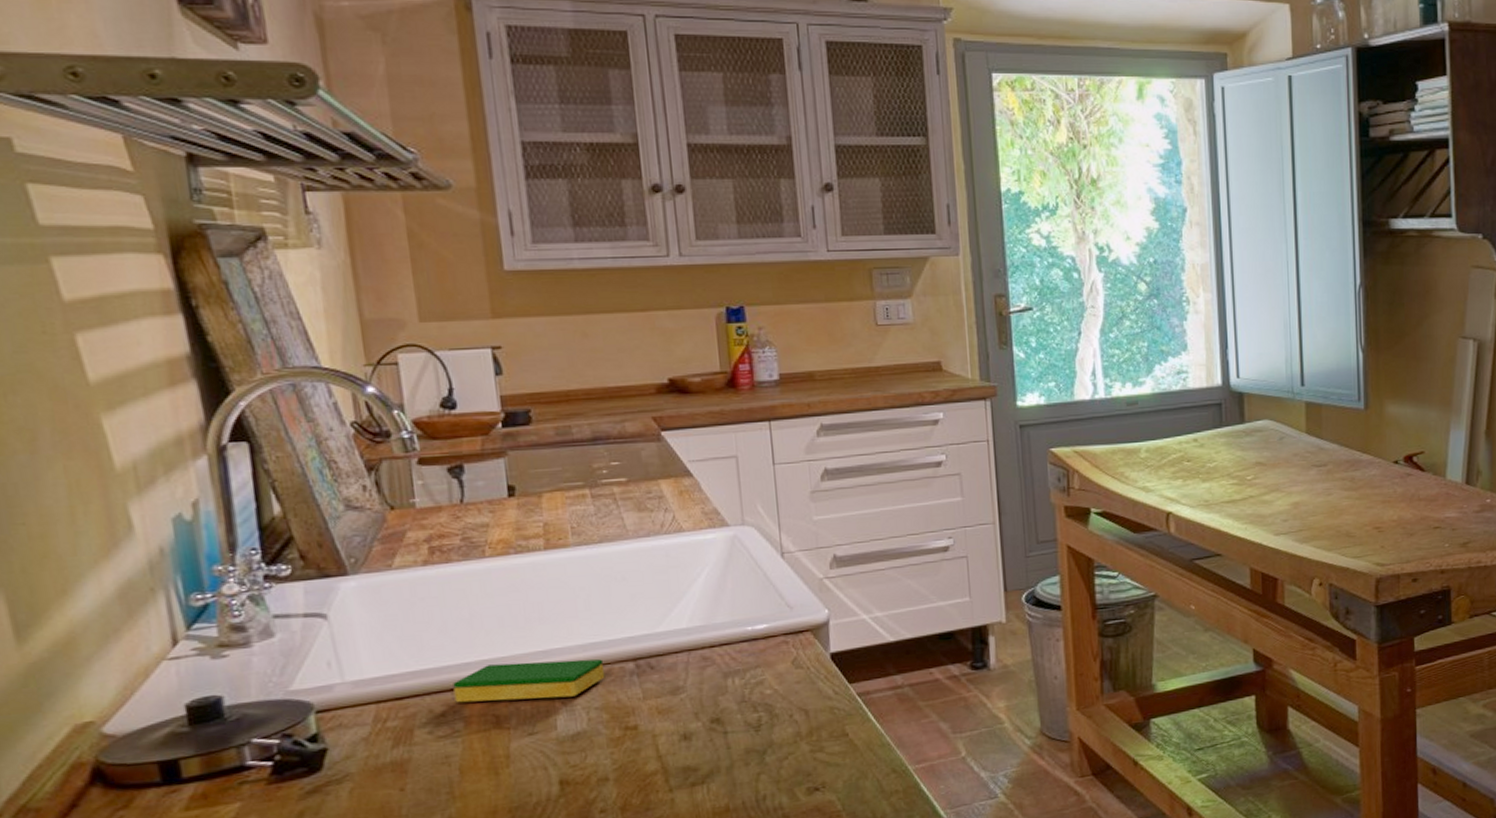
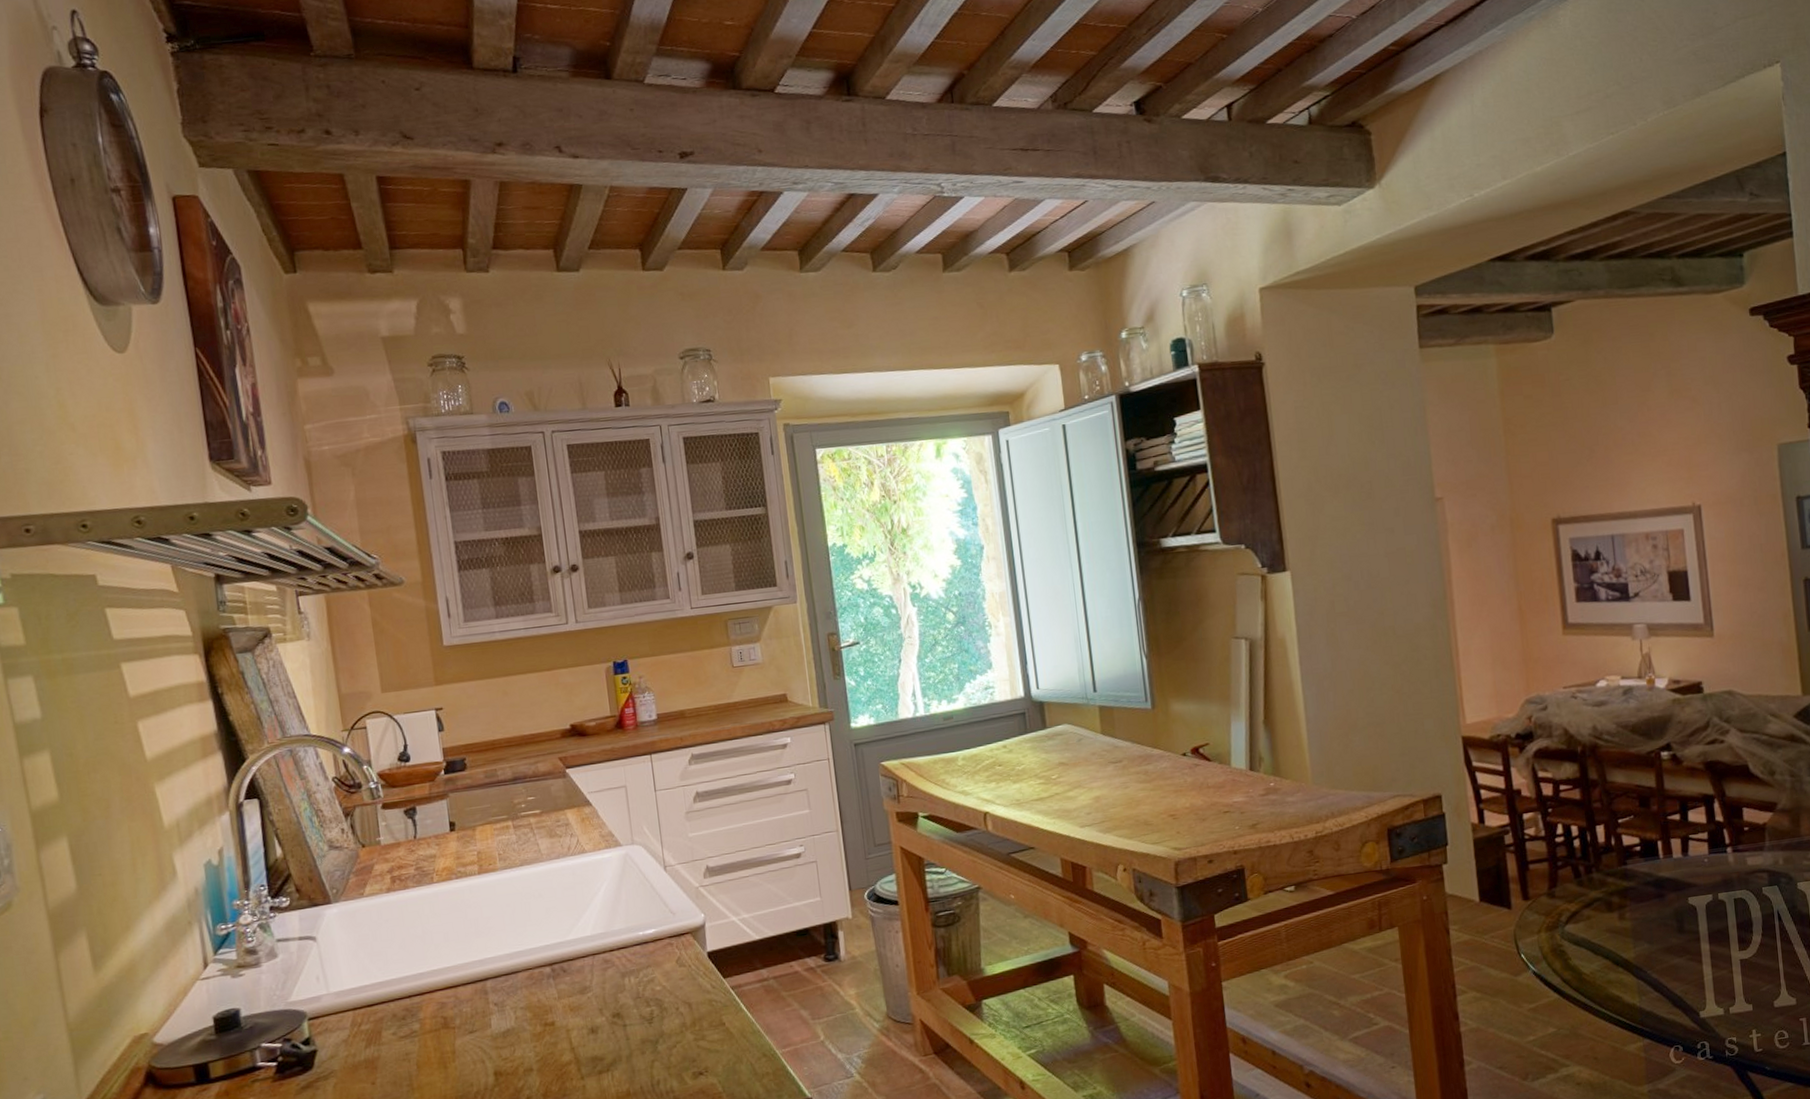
dish sponge: present [453,659,606,703] -> none [411,965,528,1008]

